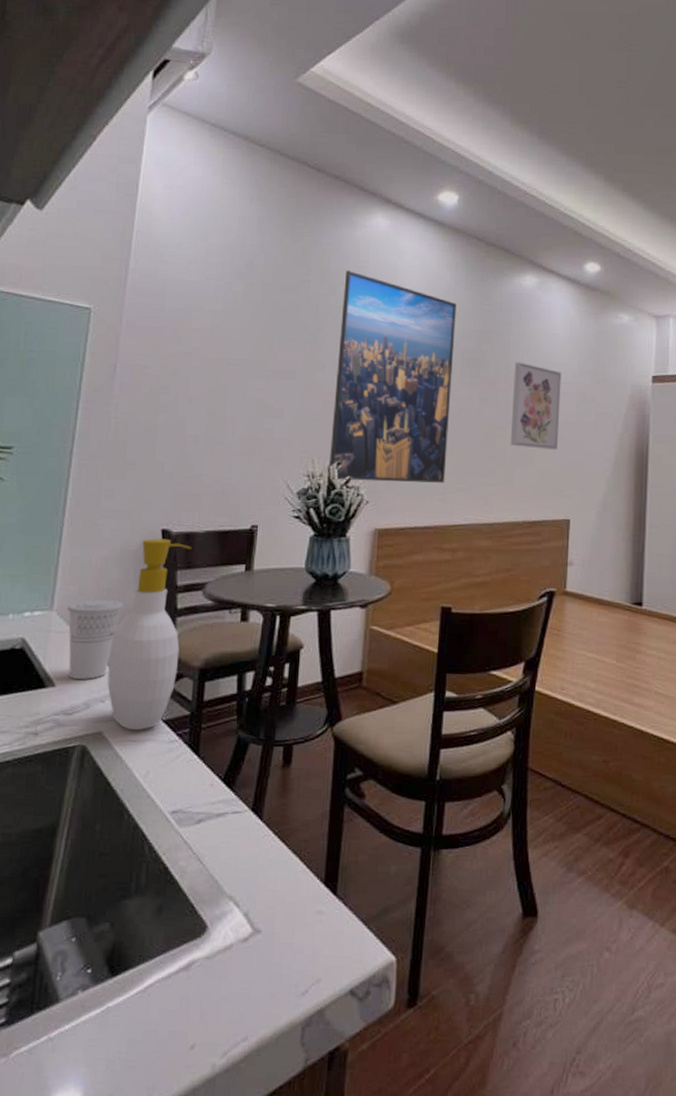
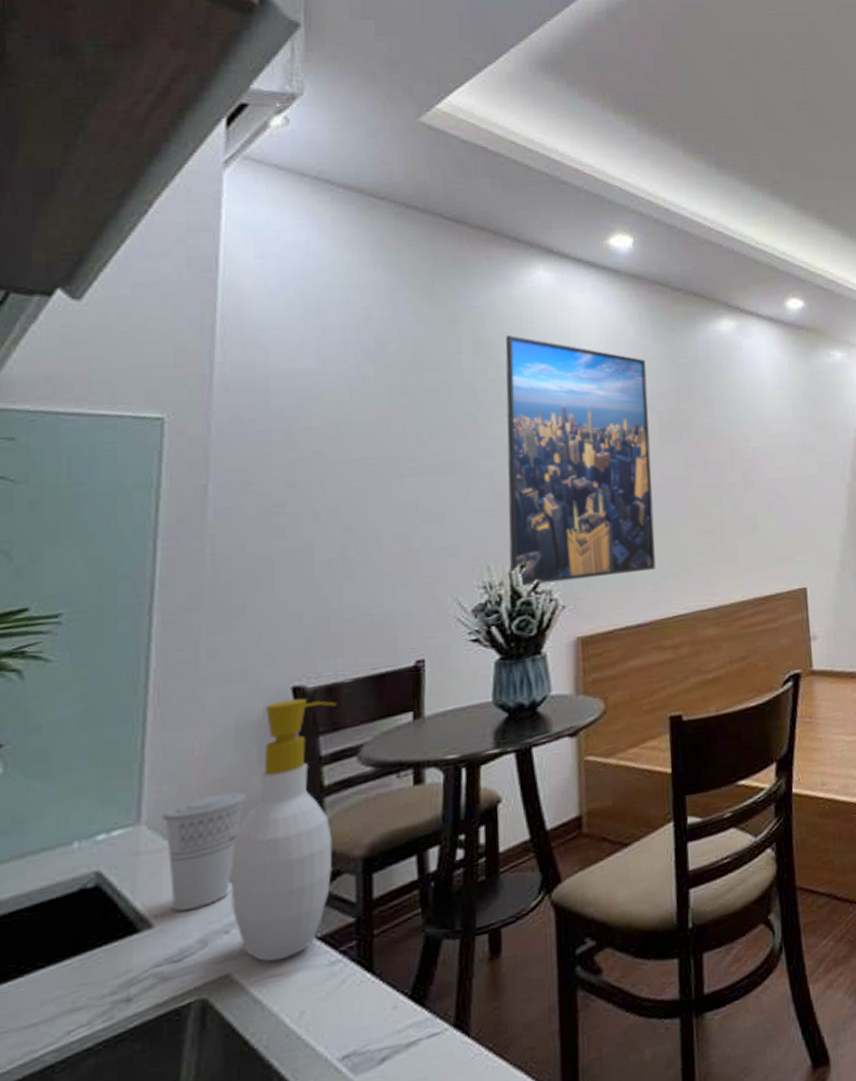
wall art: present [510,362,562,450] -> none [721,417,782,514]

